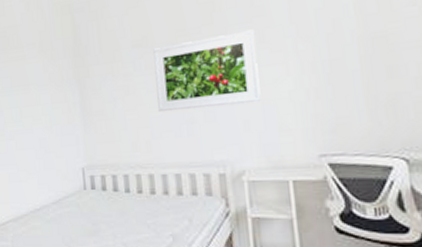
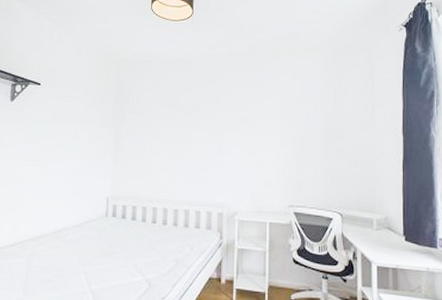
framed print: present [153,29,261,113] -> none [179,108,256,162]

